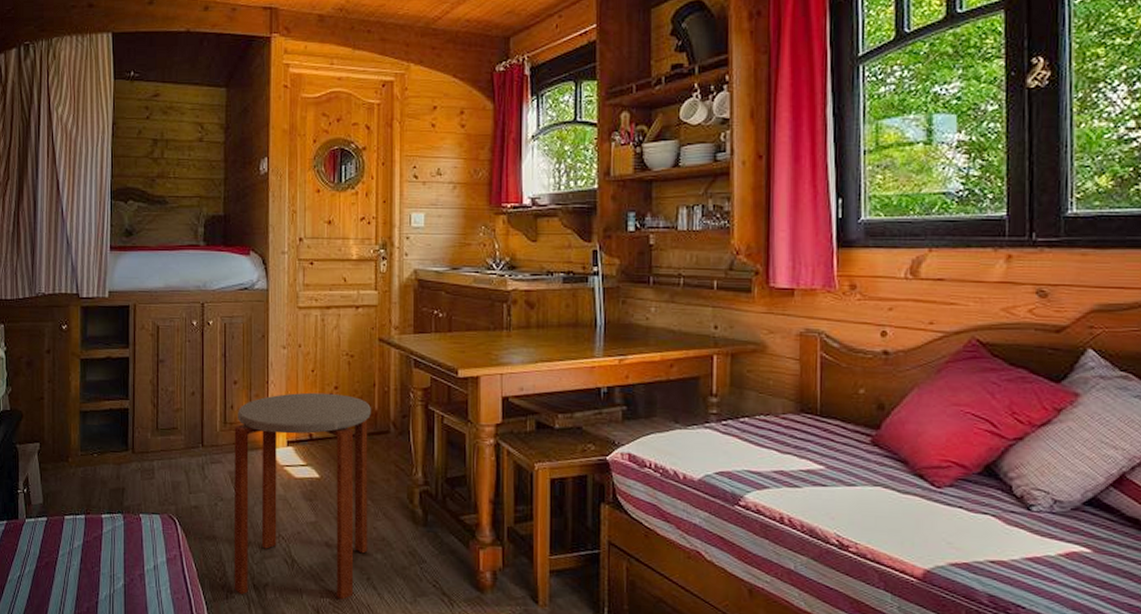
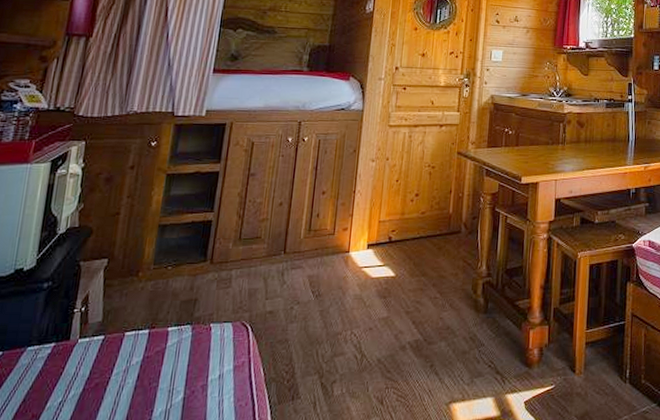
side table: present [233,392,371,600] -> none [301,200,446,395]

